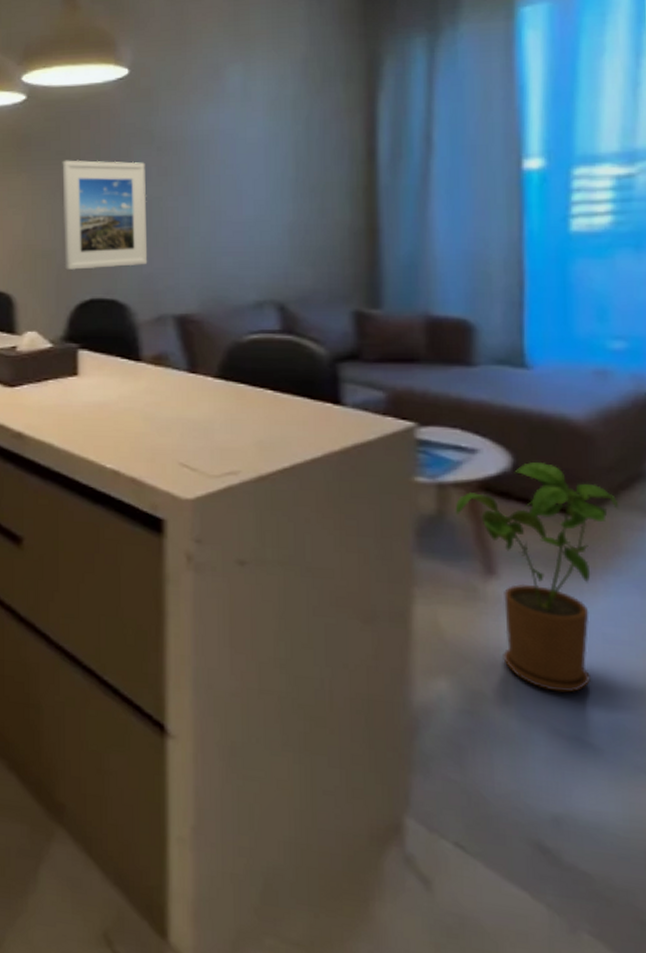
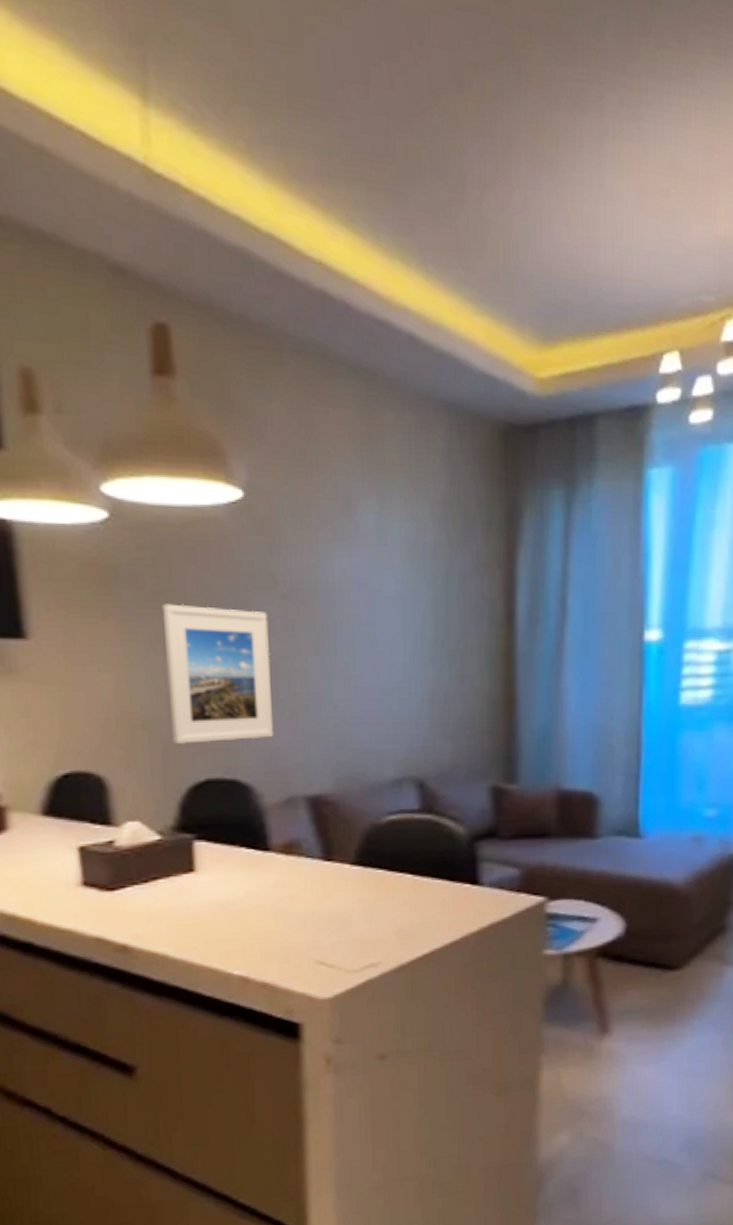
house plant: present [455,461,619,693] -> none [577,924,705,1126]

